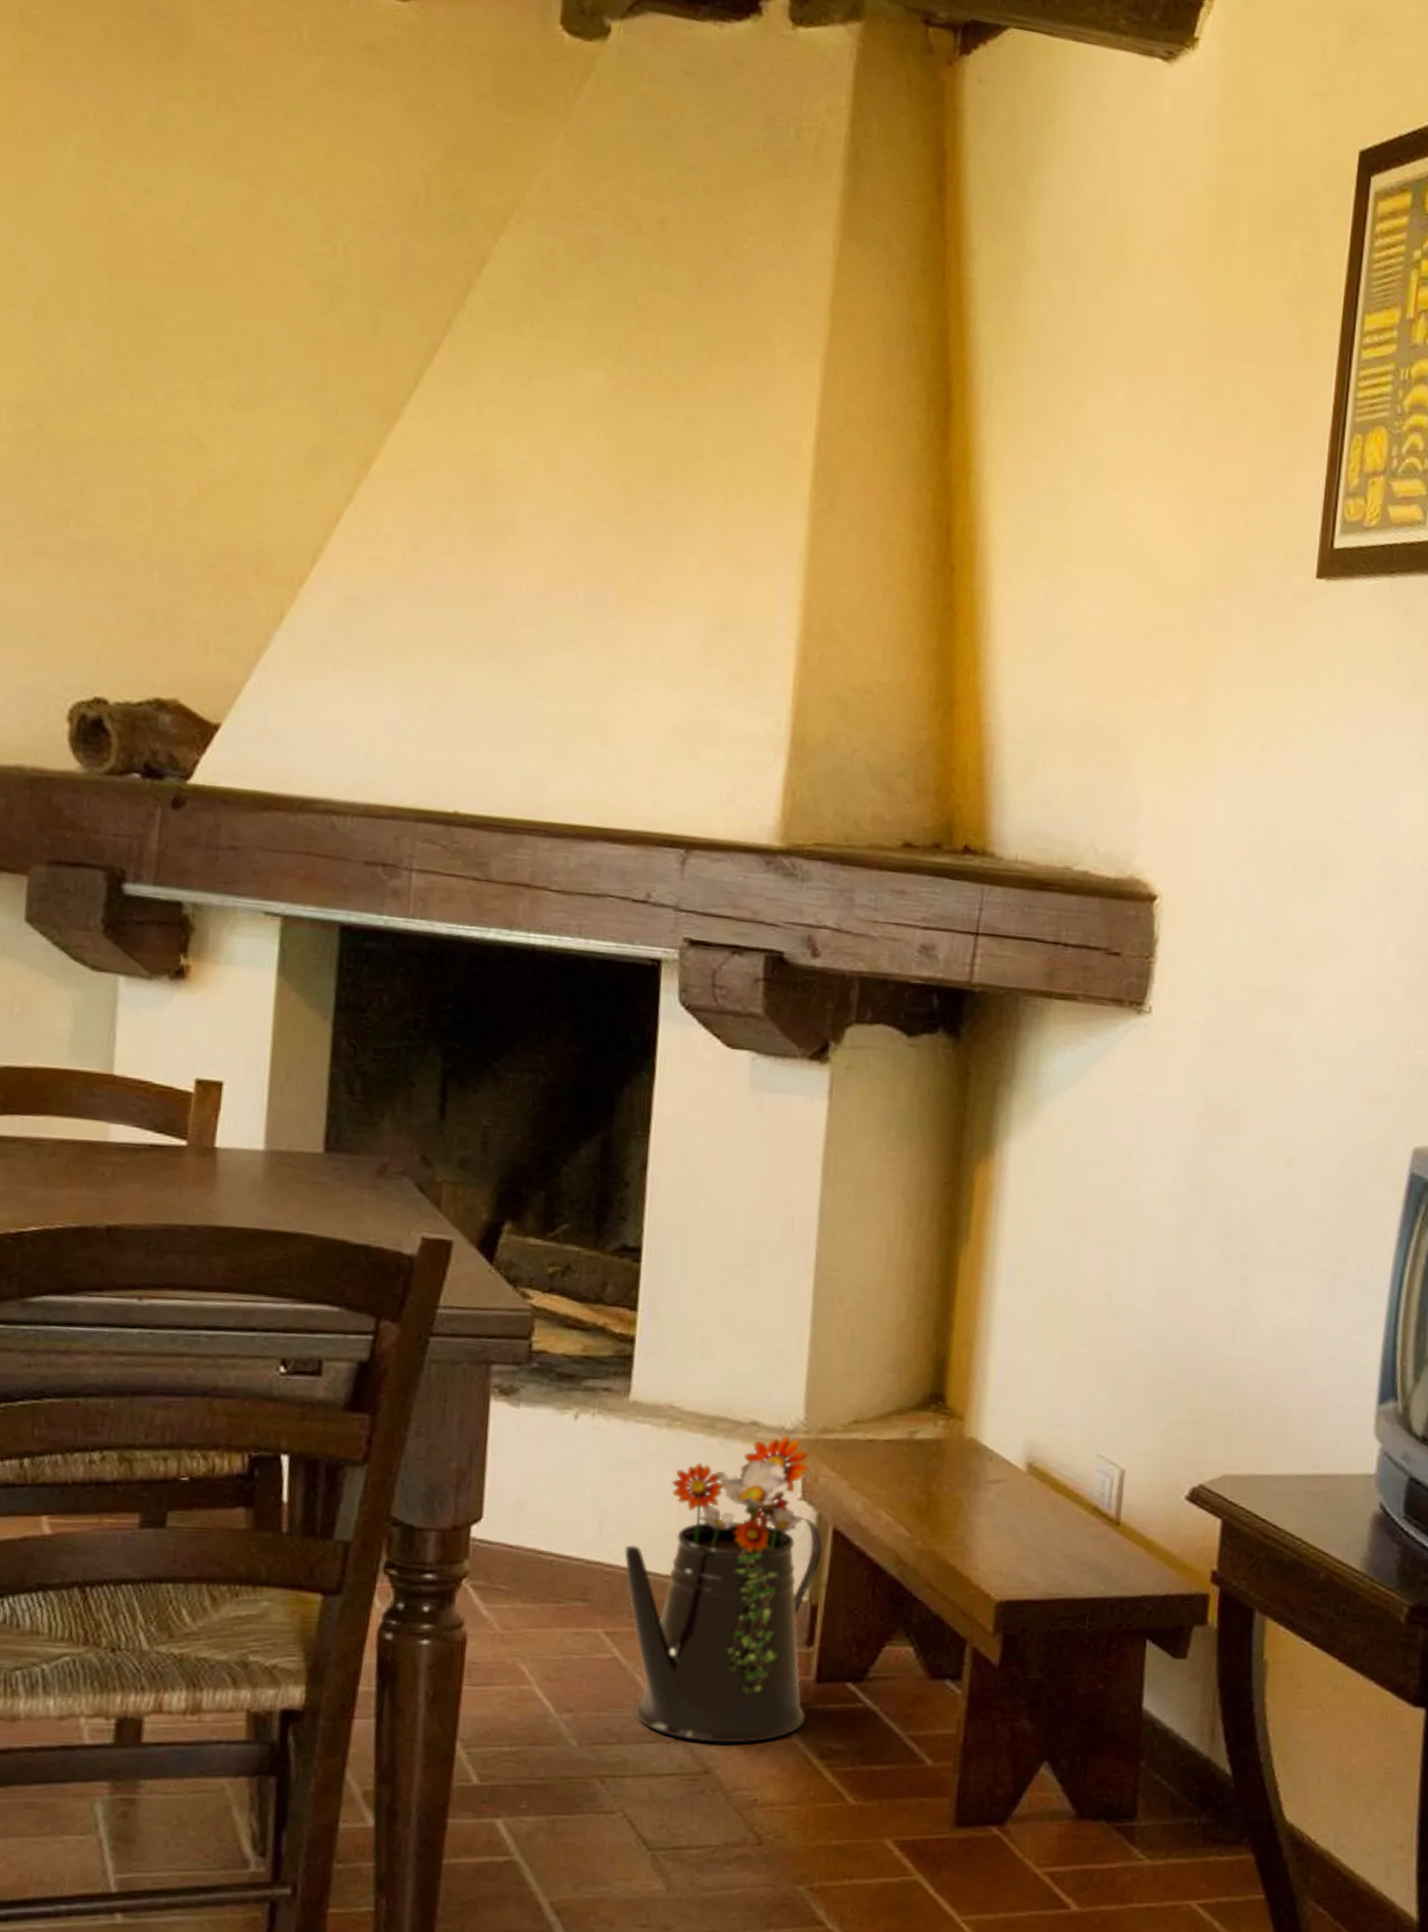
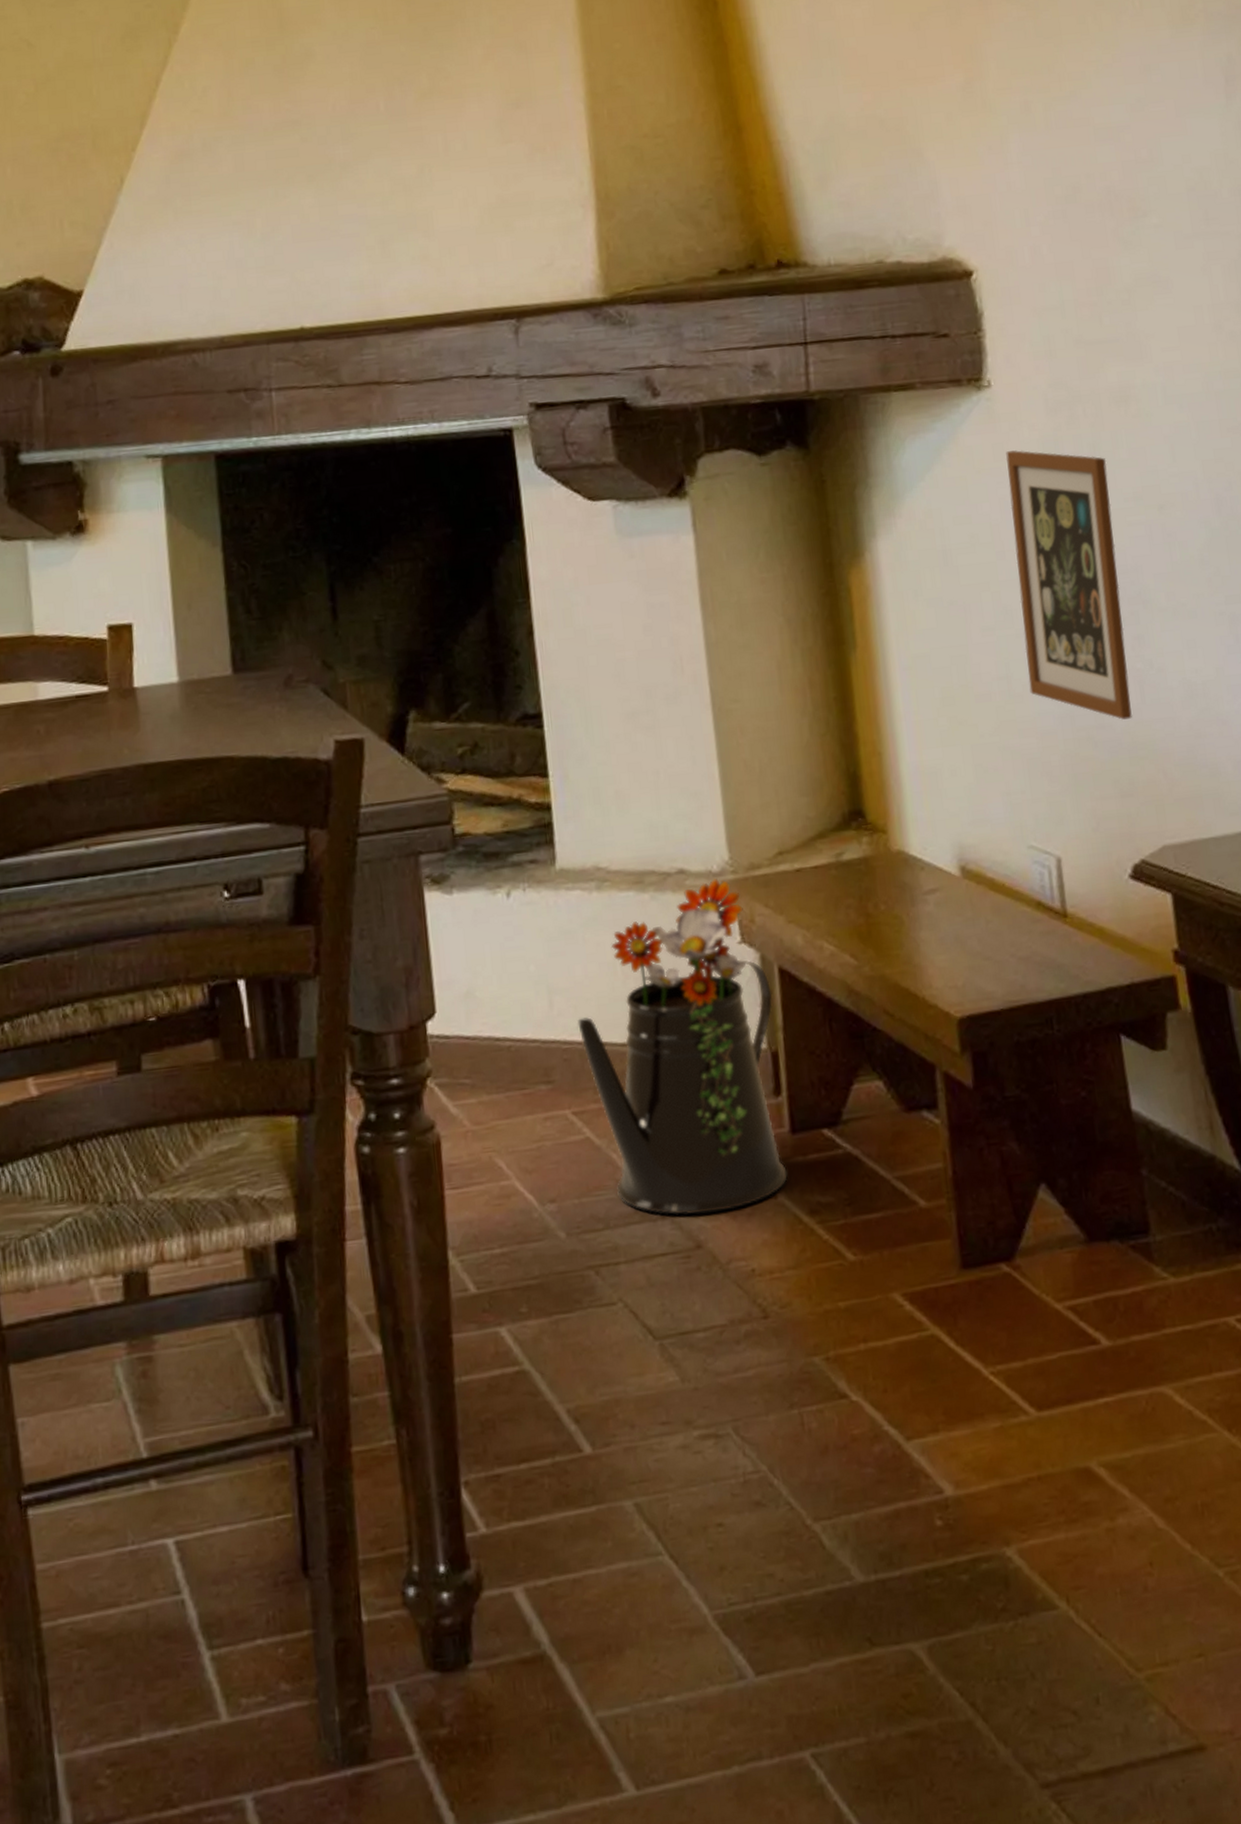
picture frame: none [1128,1079,1248,1353] -> present [1005,450,1133,720]

